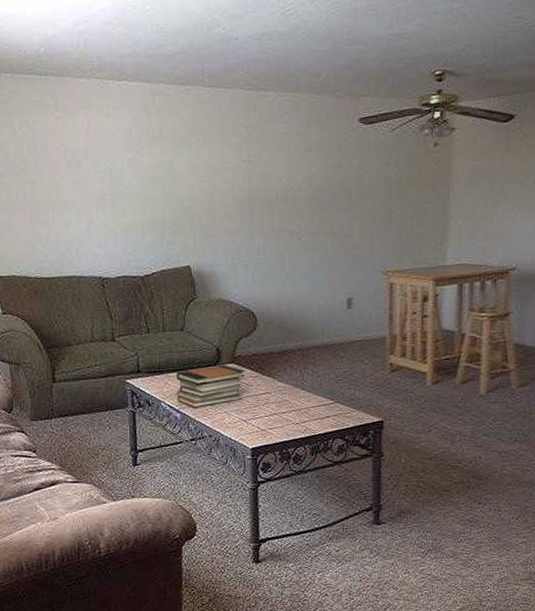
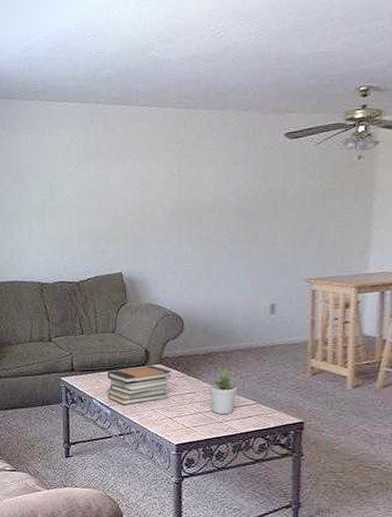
potted plant: none [284,367,316,416] -> present [209,369,239,415]

